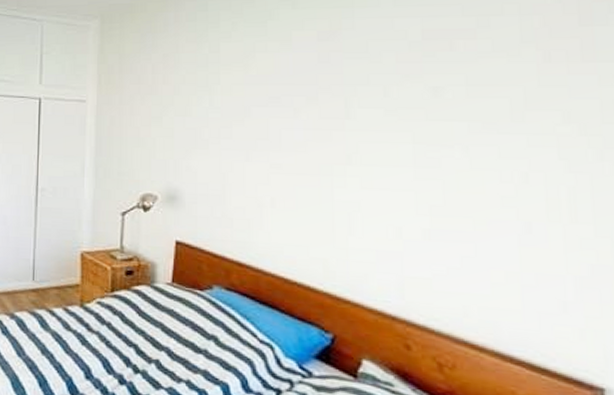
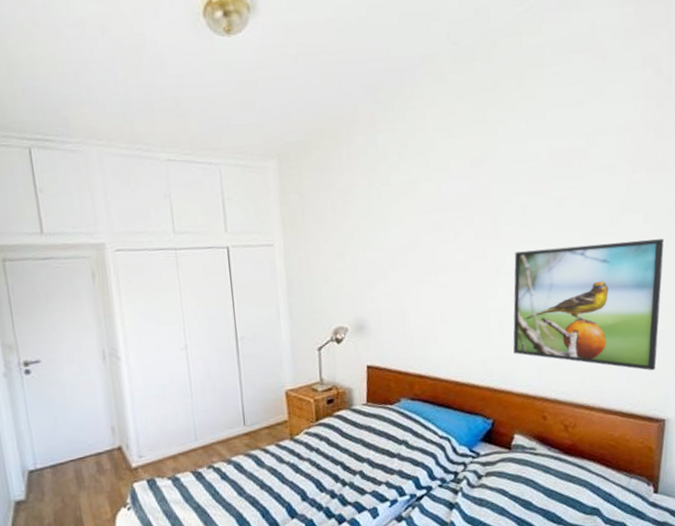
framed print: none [365,139,598,317] -> present [513,239,665,371]

